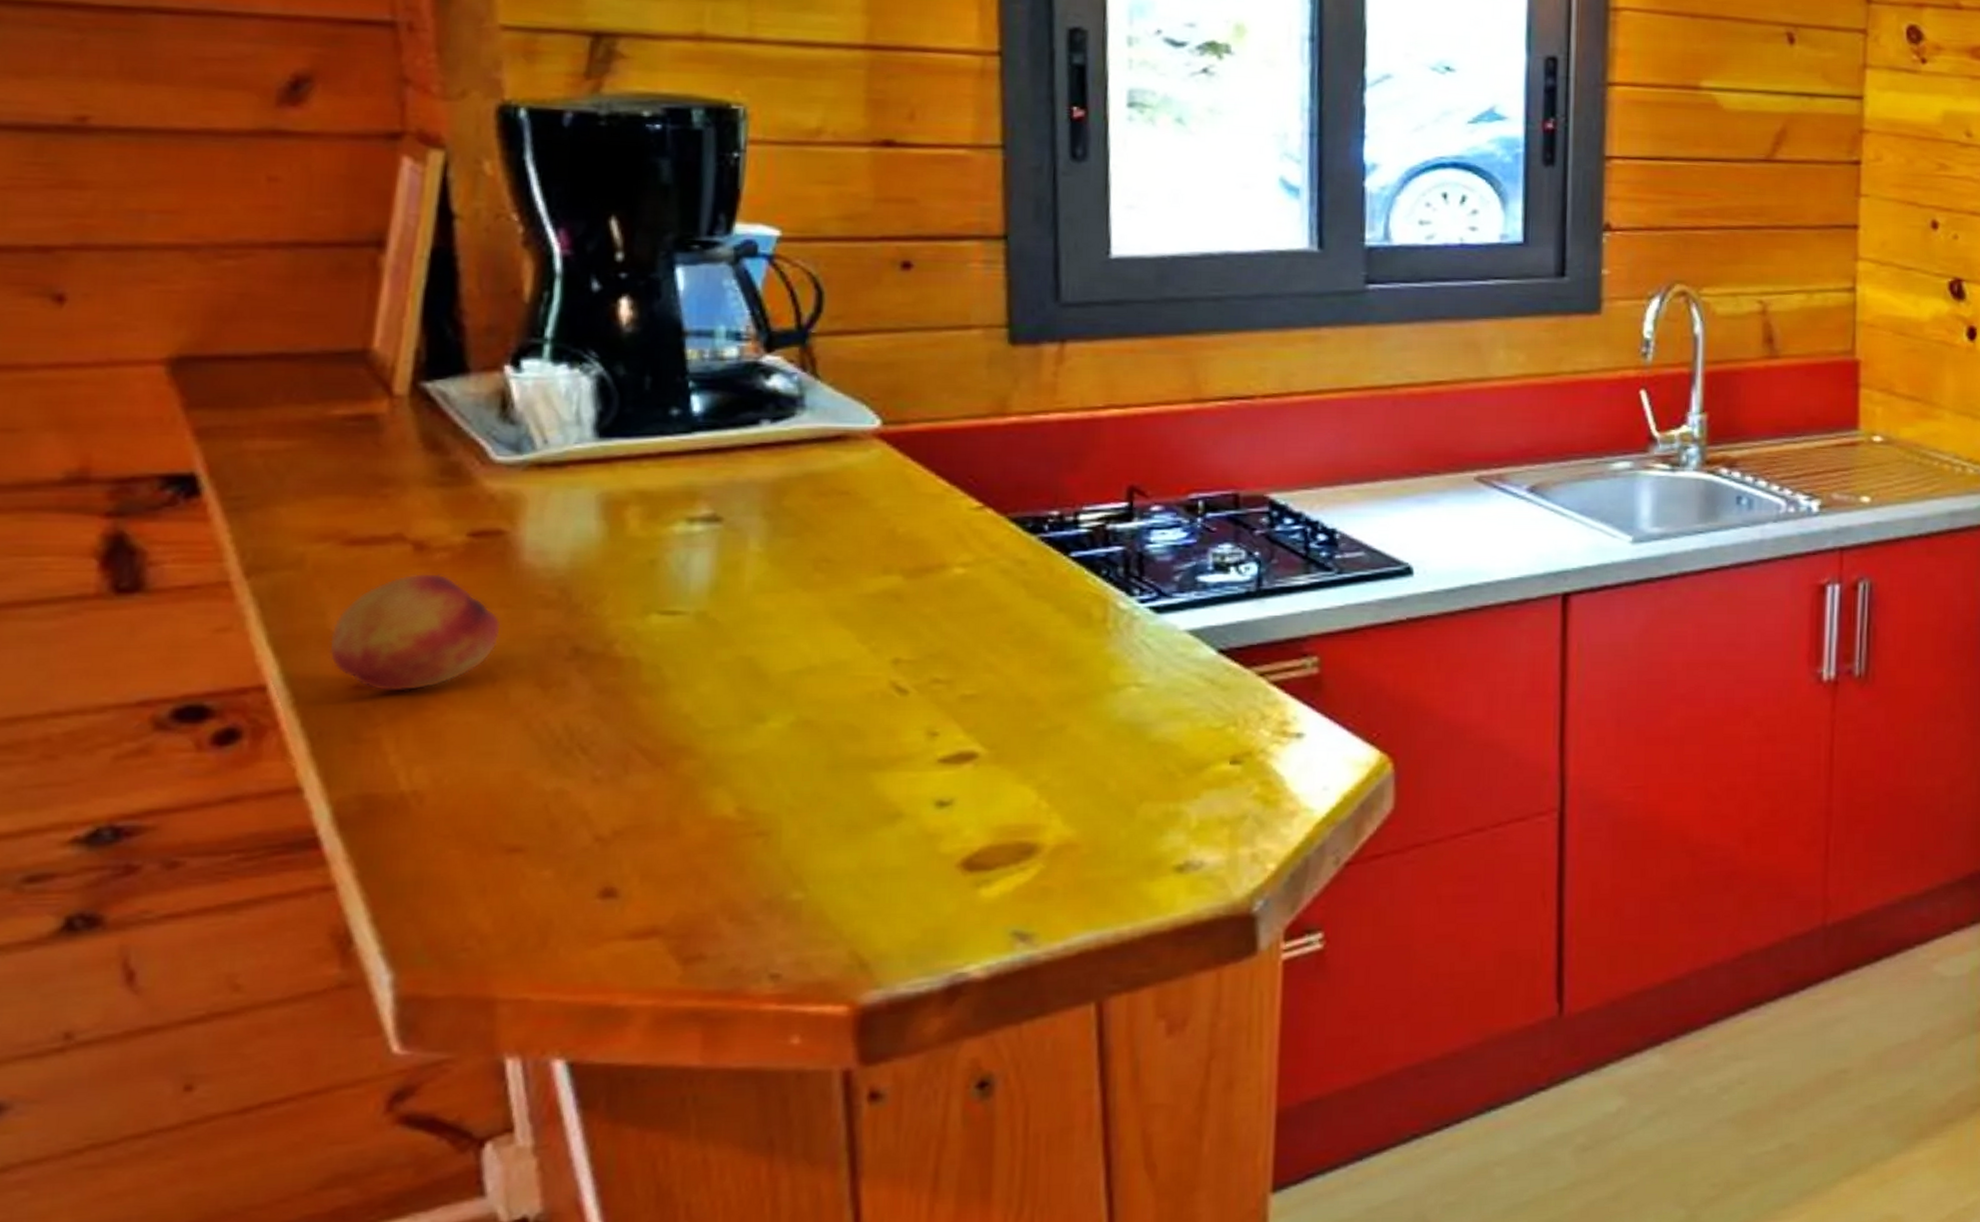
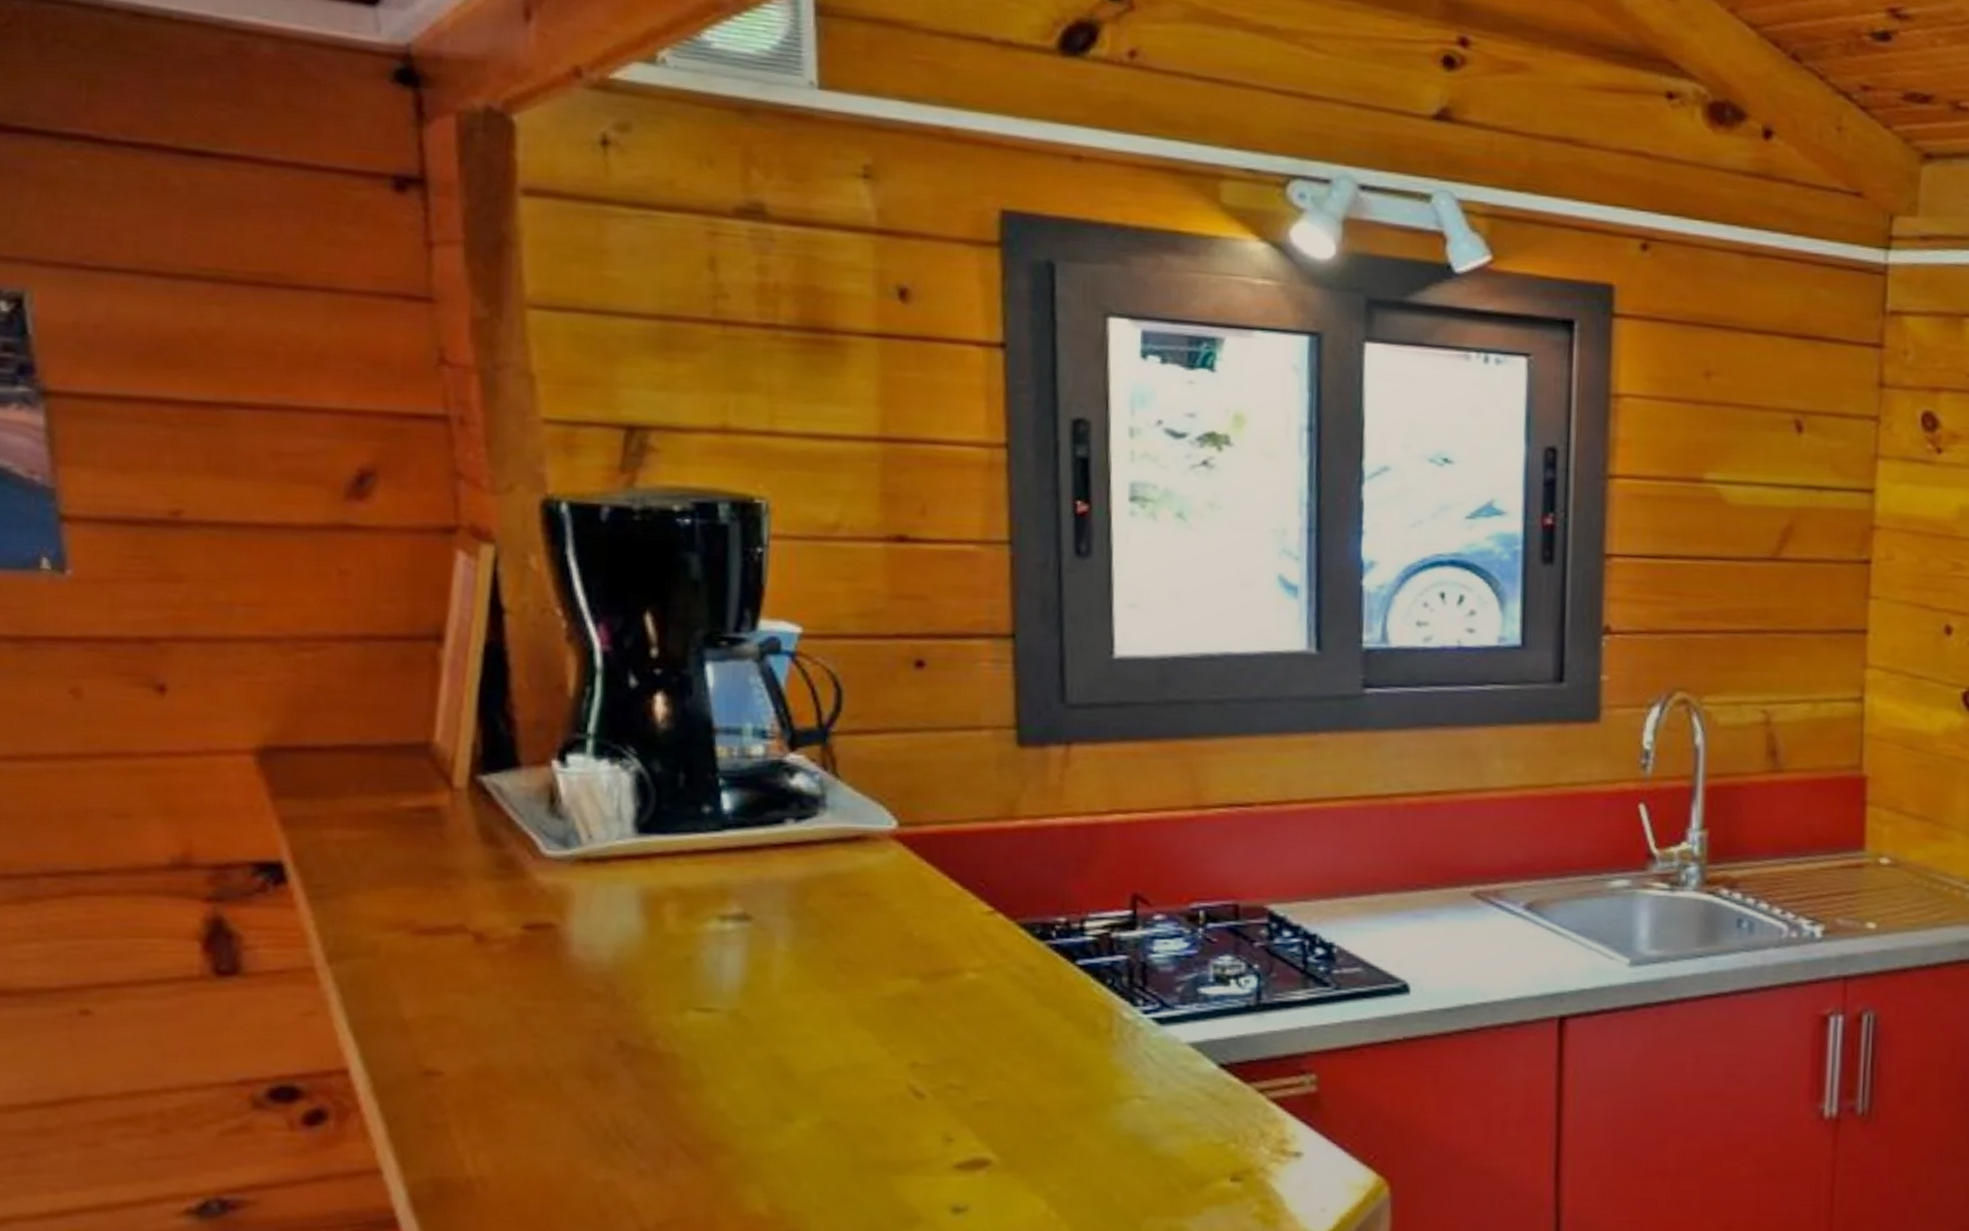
fruit: present [329,572,501,692] -> none [402,963,553,1079]

